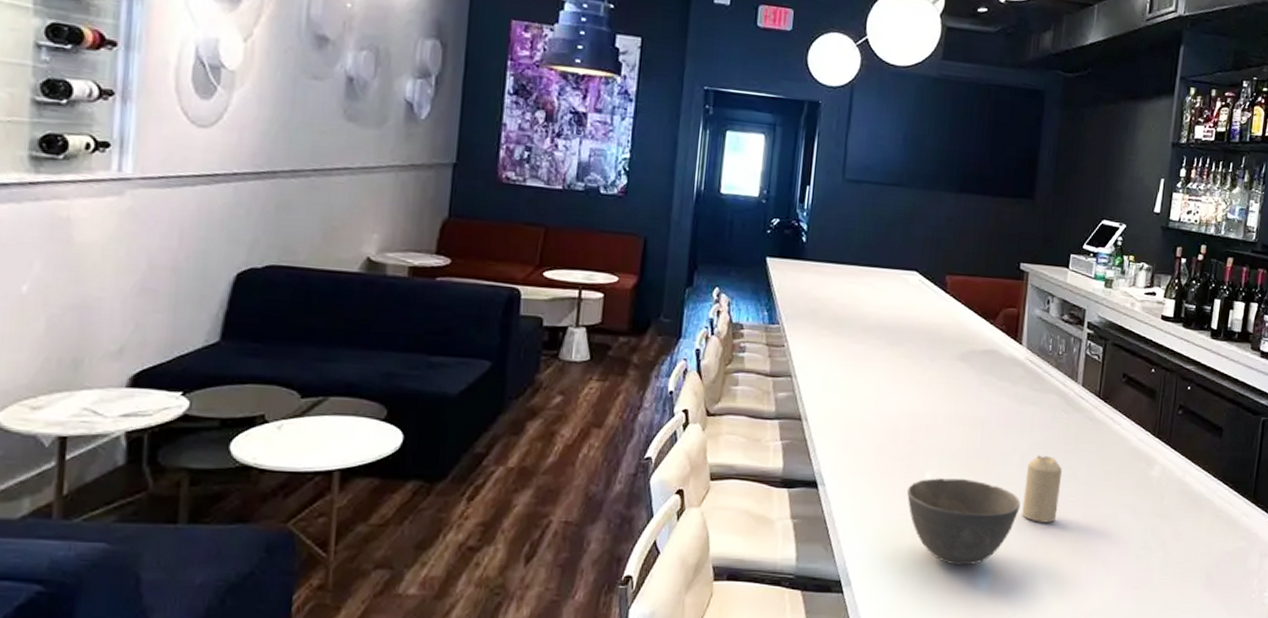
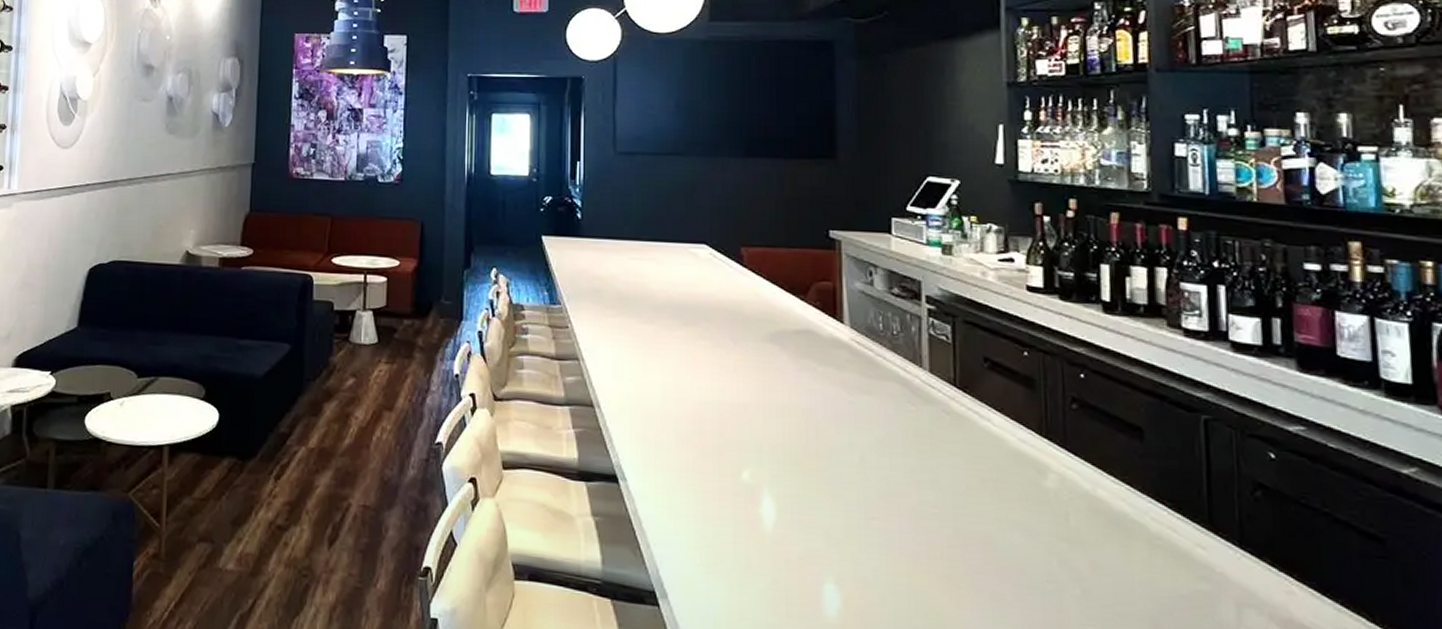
bowl: present [906,478,1021,566] -> none [722,477,867,586]
candle: present [1022,454,1063,523] -> none [870,454,919,540]

